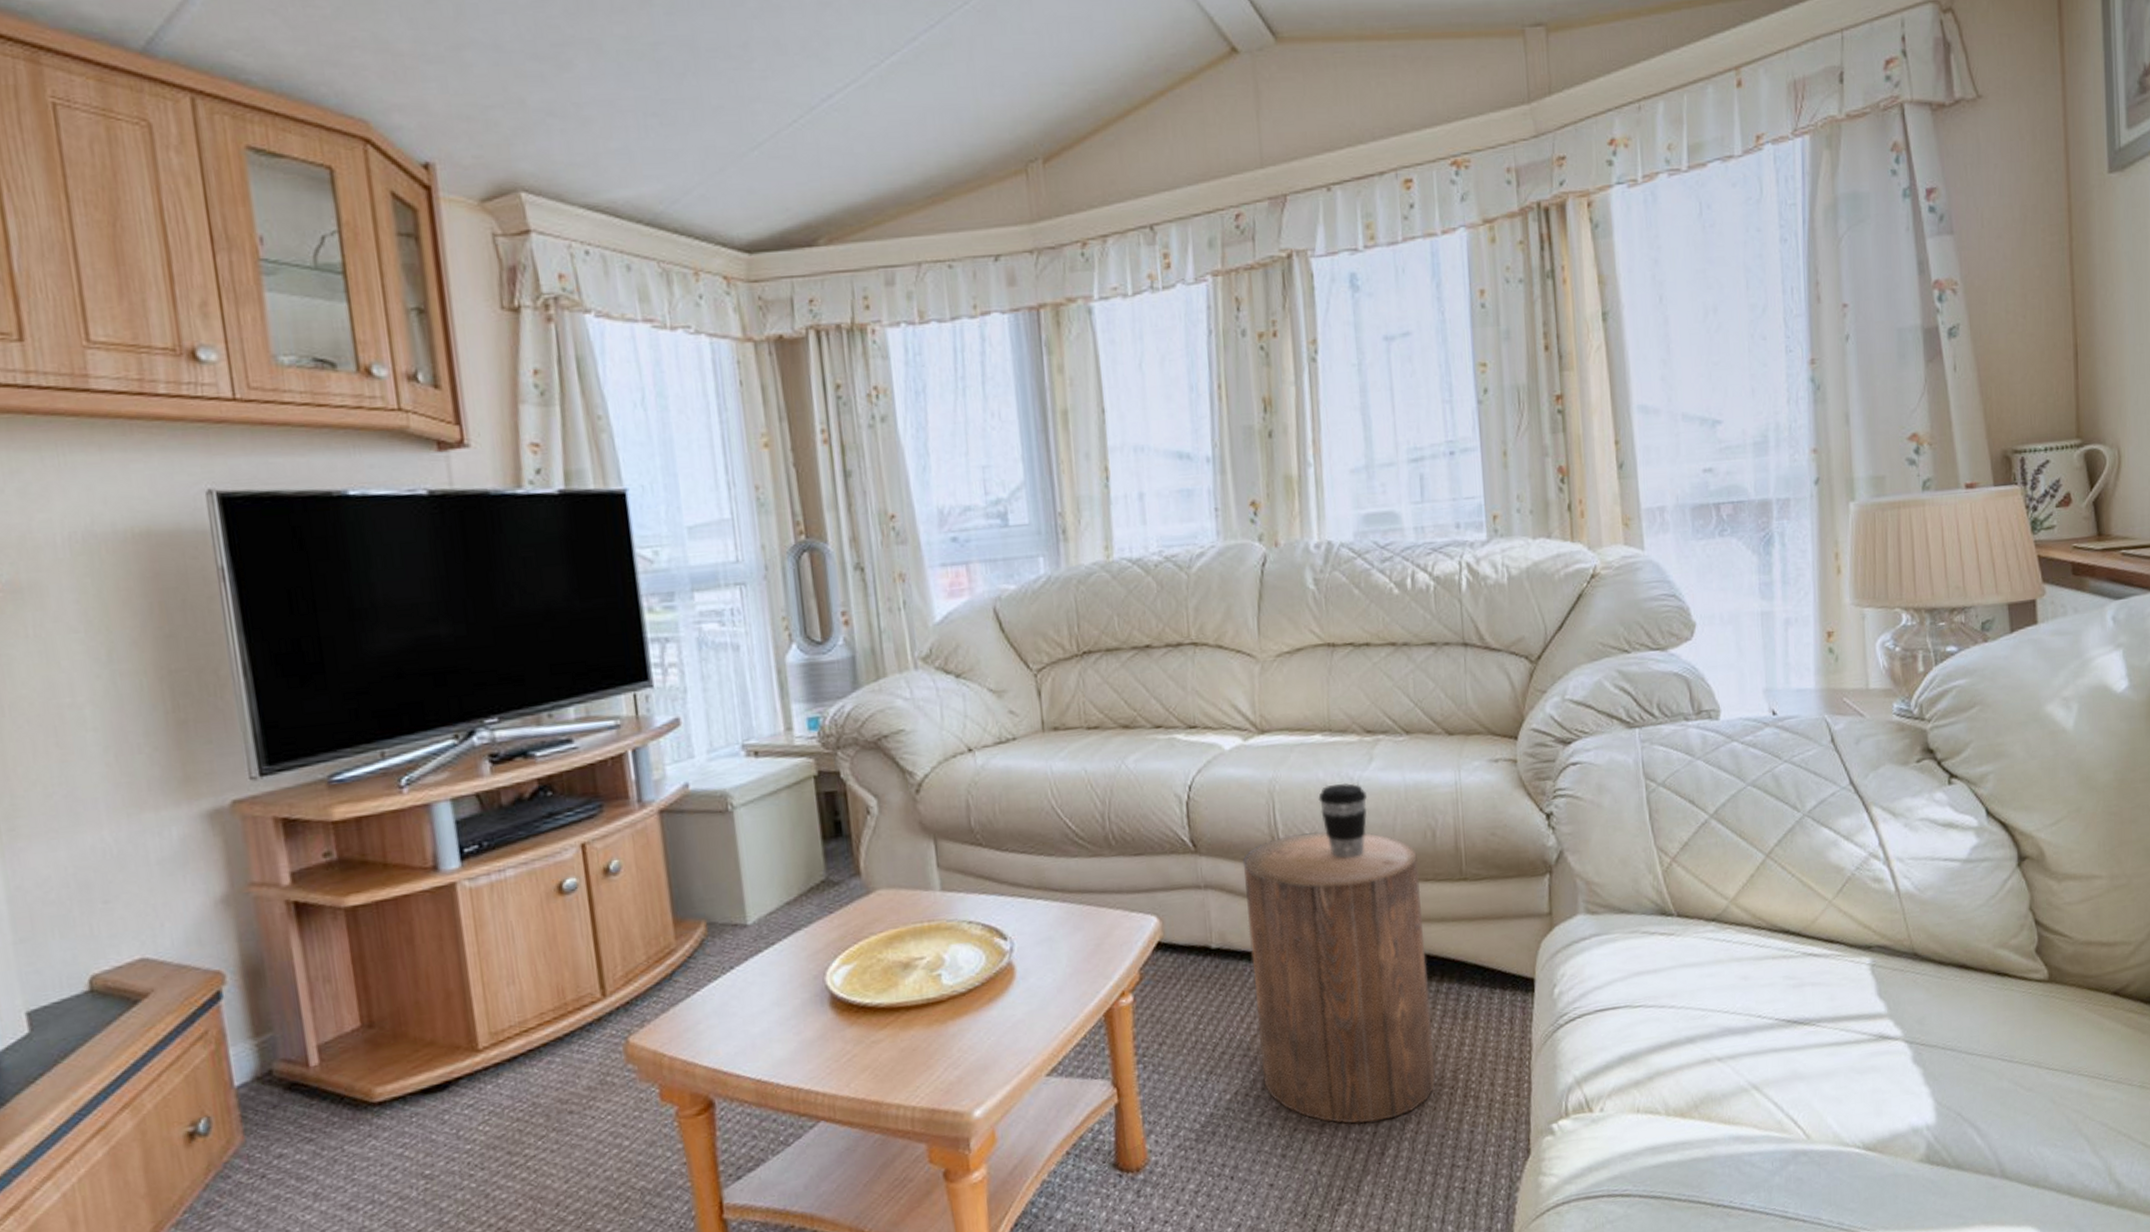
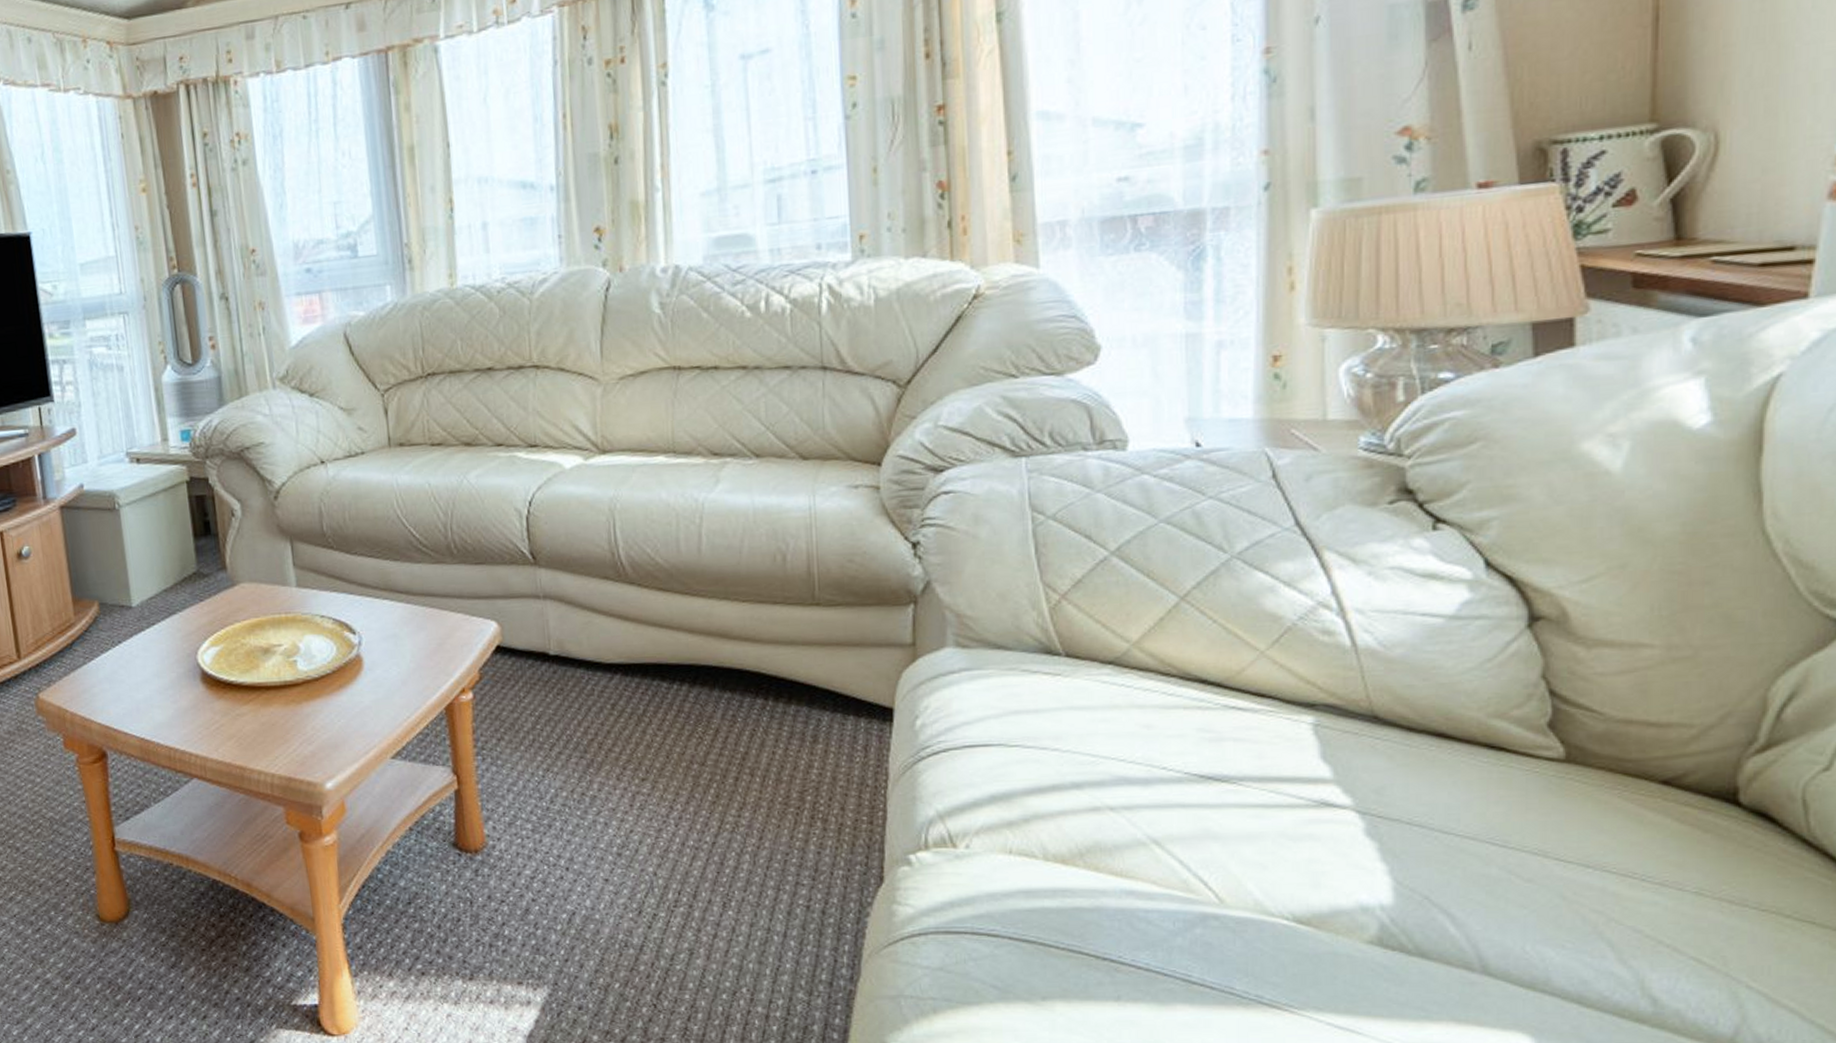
stool: present [1242,832,1436,1124] -> none [581,550,781,833]
coffee cup: present [1318,782,1368,859] -> none [661,503,713,578]

